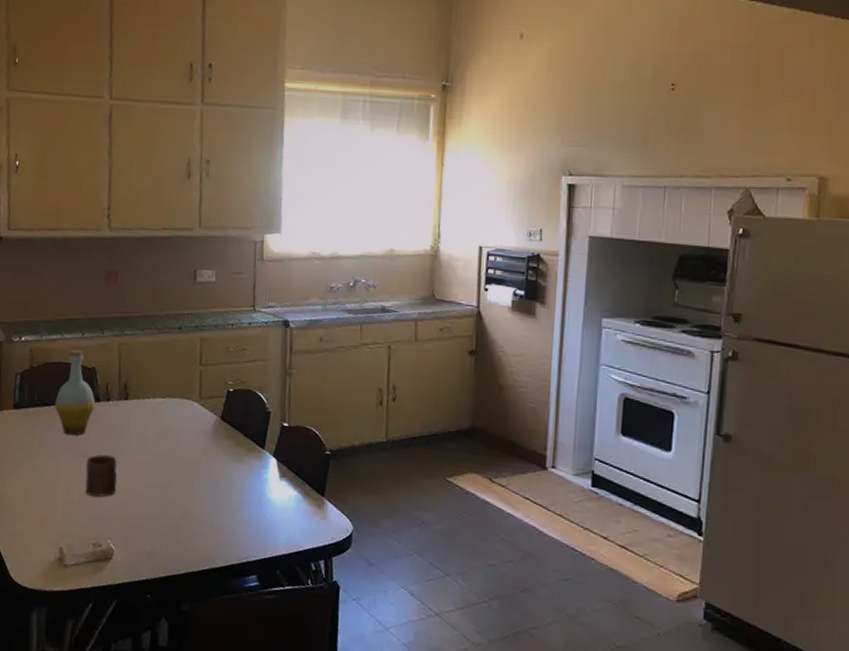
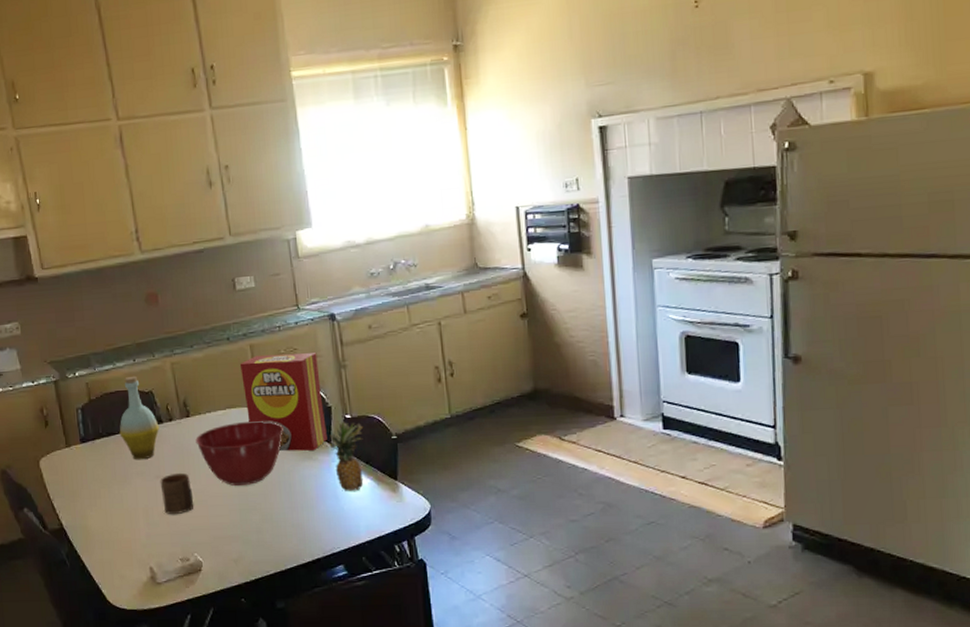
mixing bowl: none [129,413,219,478] -> present [195,421,283,486]
cereal box: none [186,349,265,453] -> present [239,353,327,451]
fruit: none [261,427,299,502] -> present [327,421,364,492]

